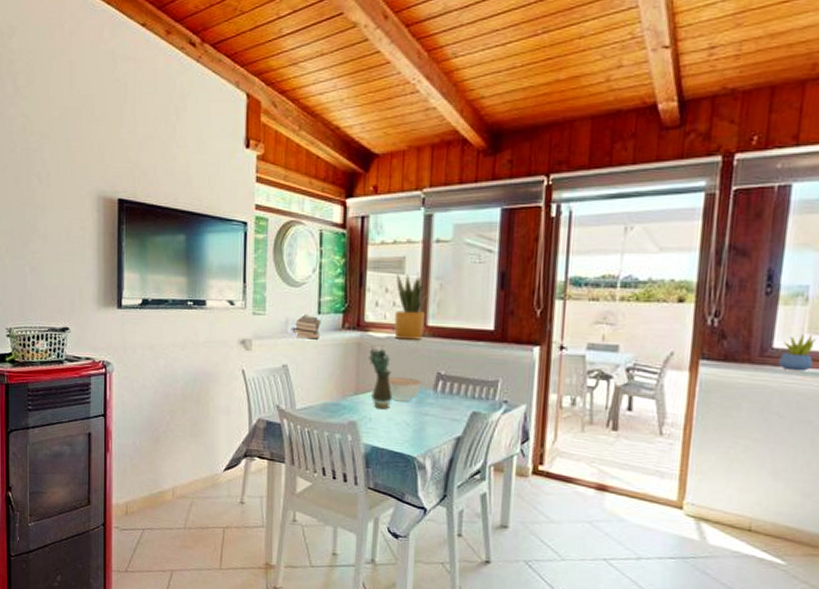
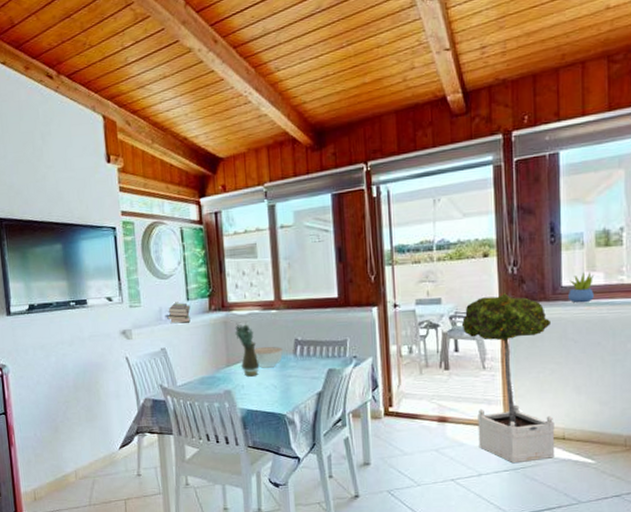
planter: present [394,273,427,340] -> none [251,255,280,314]
potted tree: none [639,346,754,552] -> present [461,292,555,464]

